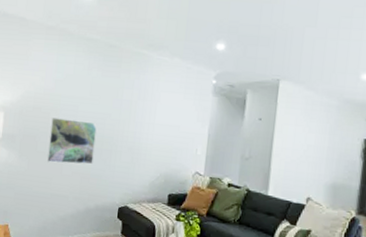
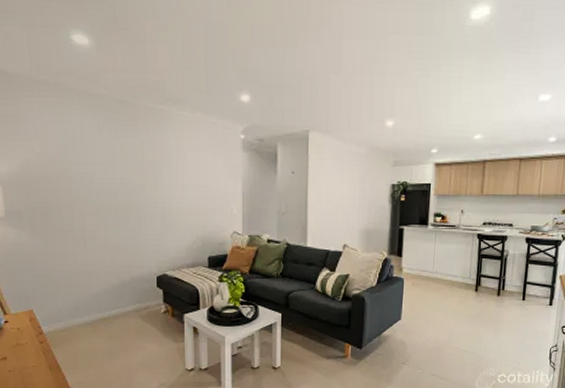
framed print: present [47,118,97,165] -> none [64,188,121,238]

